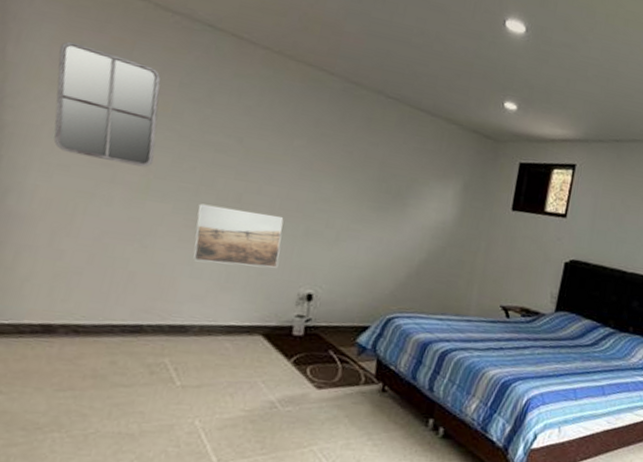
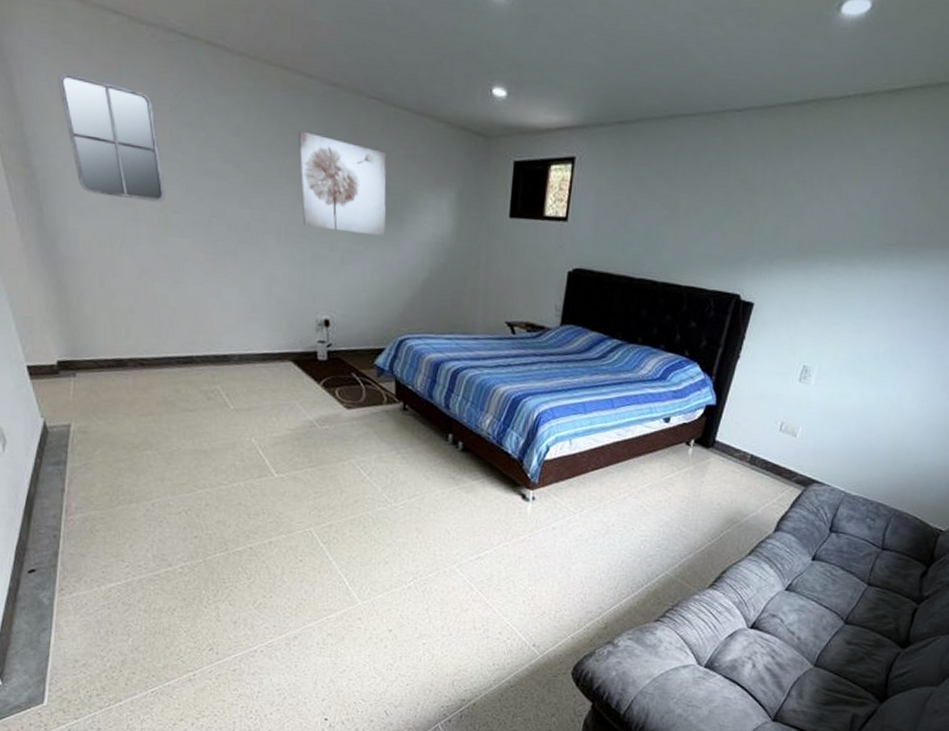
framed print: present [193,203,284,268] -> none [214,235,294,296]
wall art: none [301,117,397,218] -> present [299,131,387,237]

